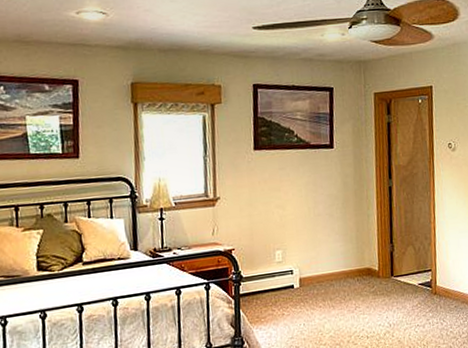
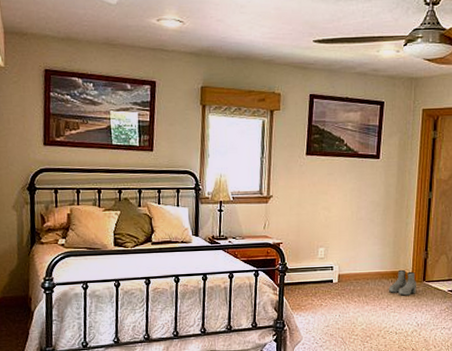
boots: none [355,266,386,295] -> present [389,269,417,296]

